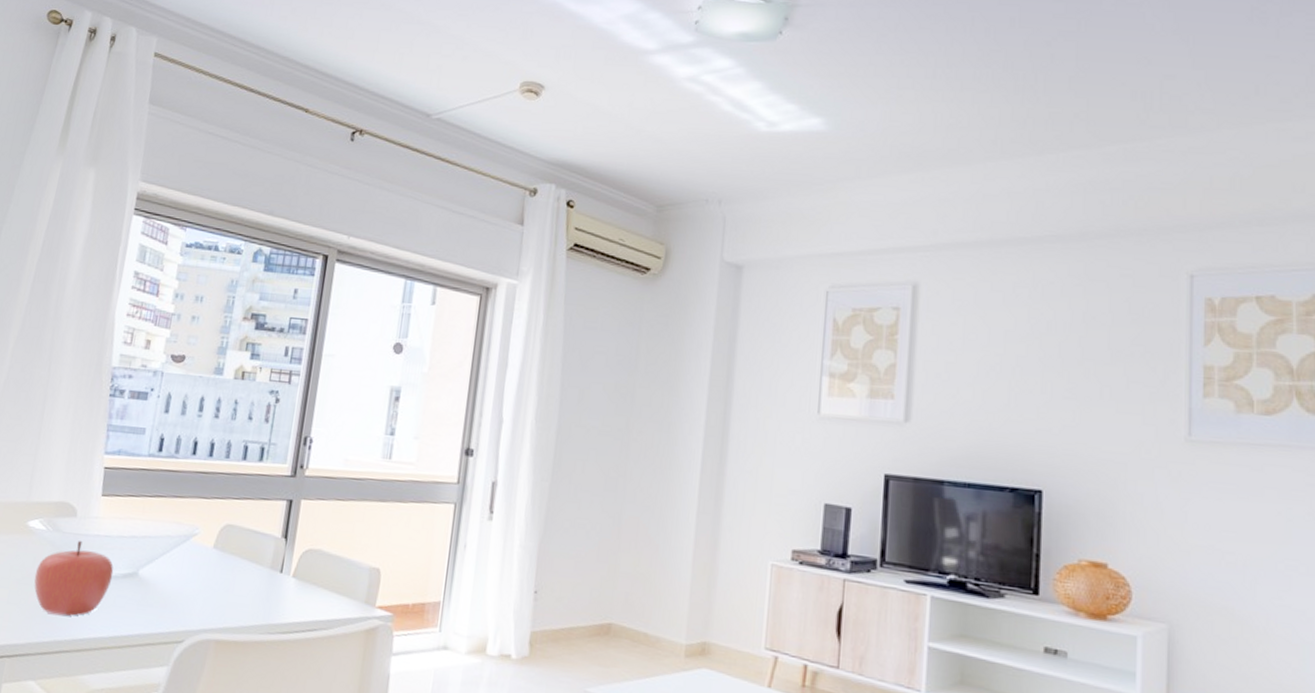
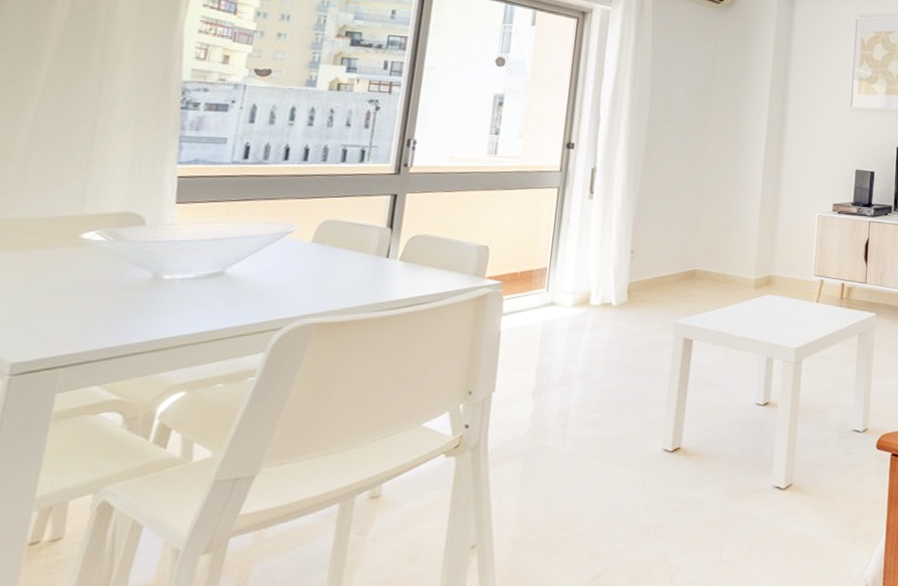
fruit: present [34,541,114,616] -> none [92,248,195,321]

